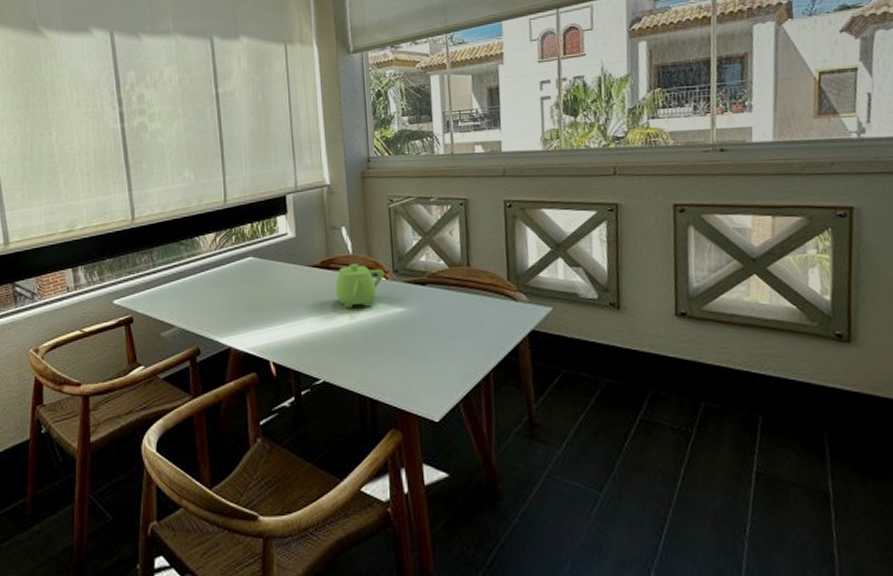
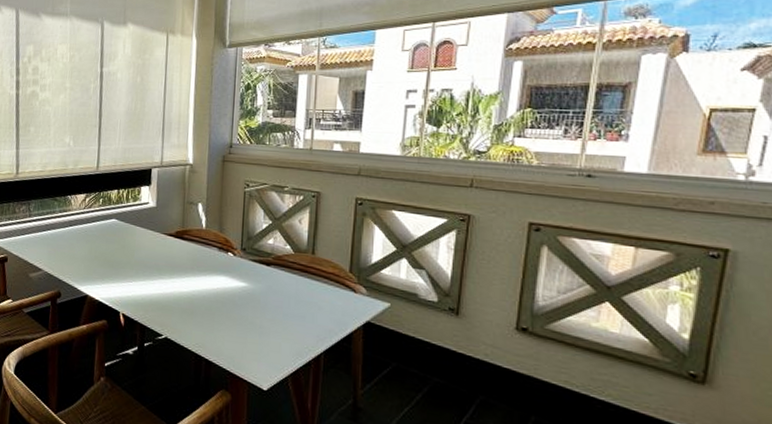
teapot: present [335,263,385,309] -> none [186,237,233,278]

